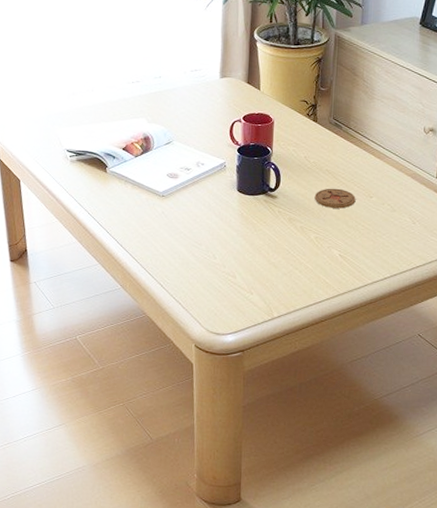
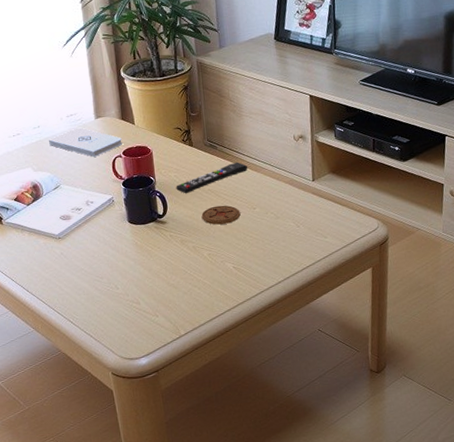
notepad: none [168,84,244,117] -> present [49,127,122,157]
remote control: none [292,145,371,171] -> present [176,162,248,194]

